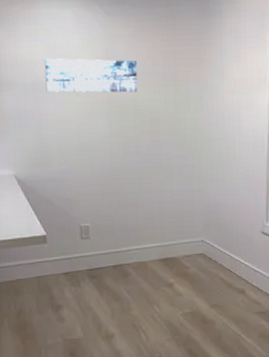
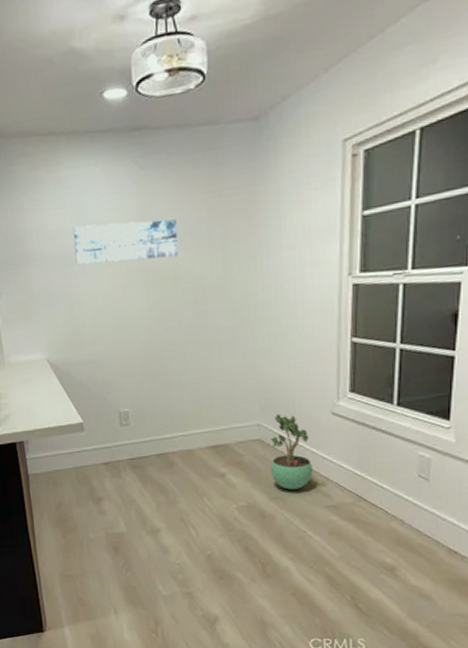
potted plant: none [212,232,246,298] -> present [271,413,312,490]

